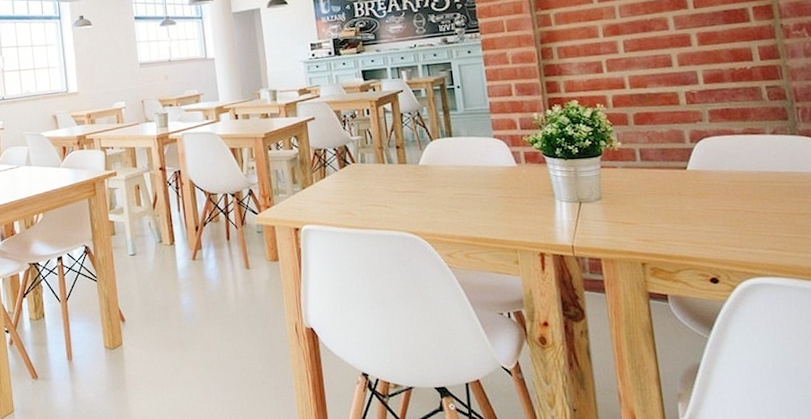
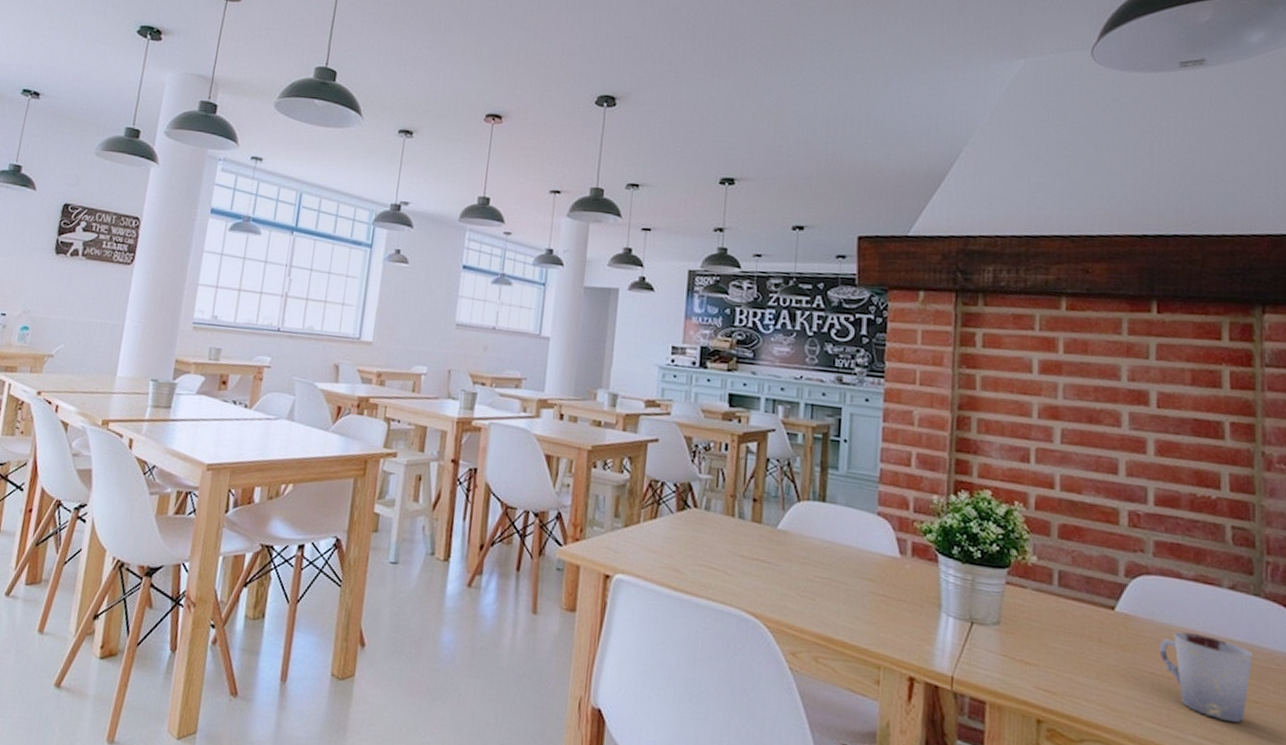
cup: none [725,173,798,233] -> present [1159,631,1253,723]

